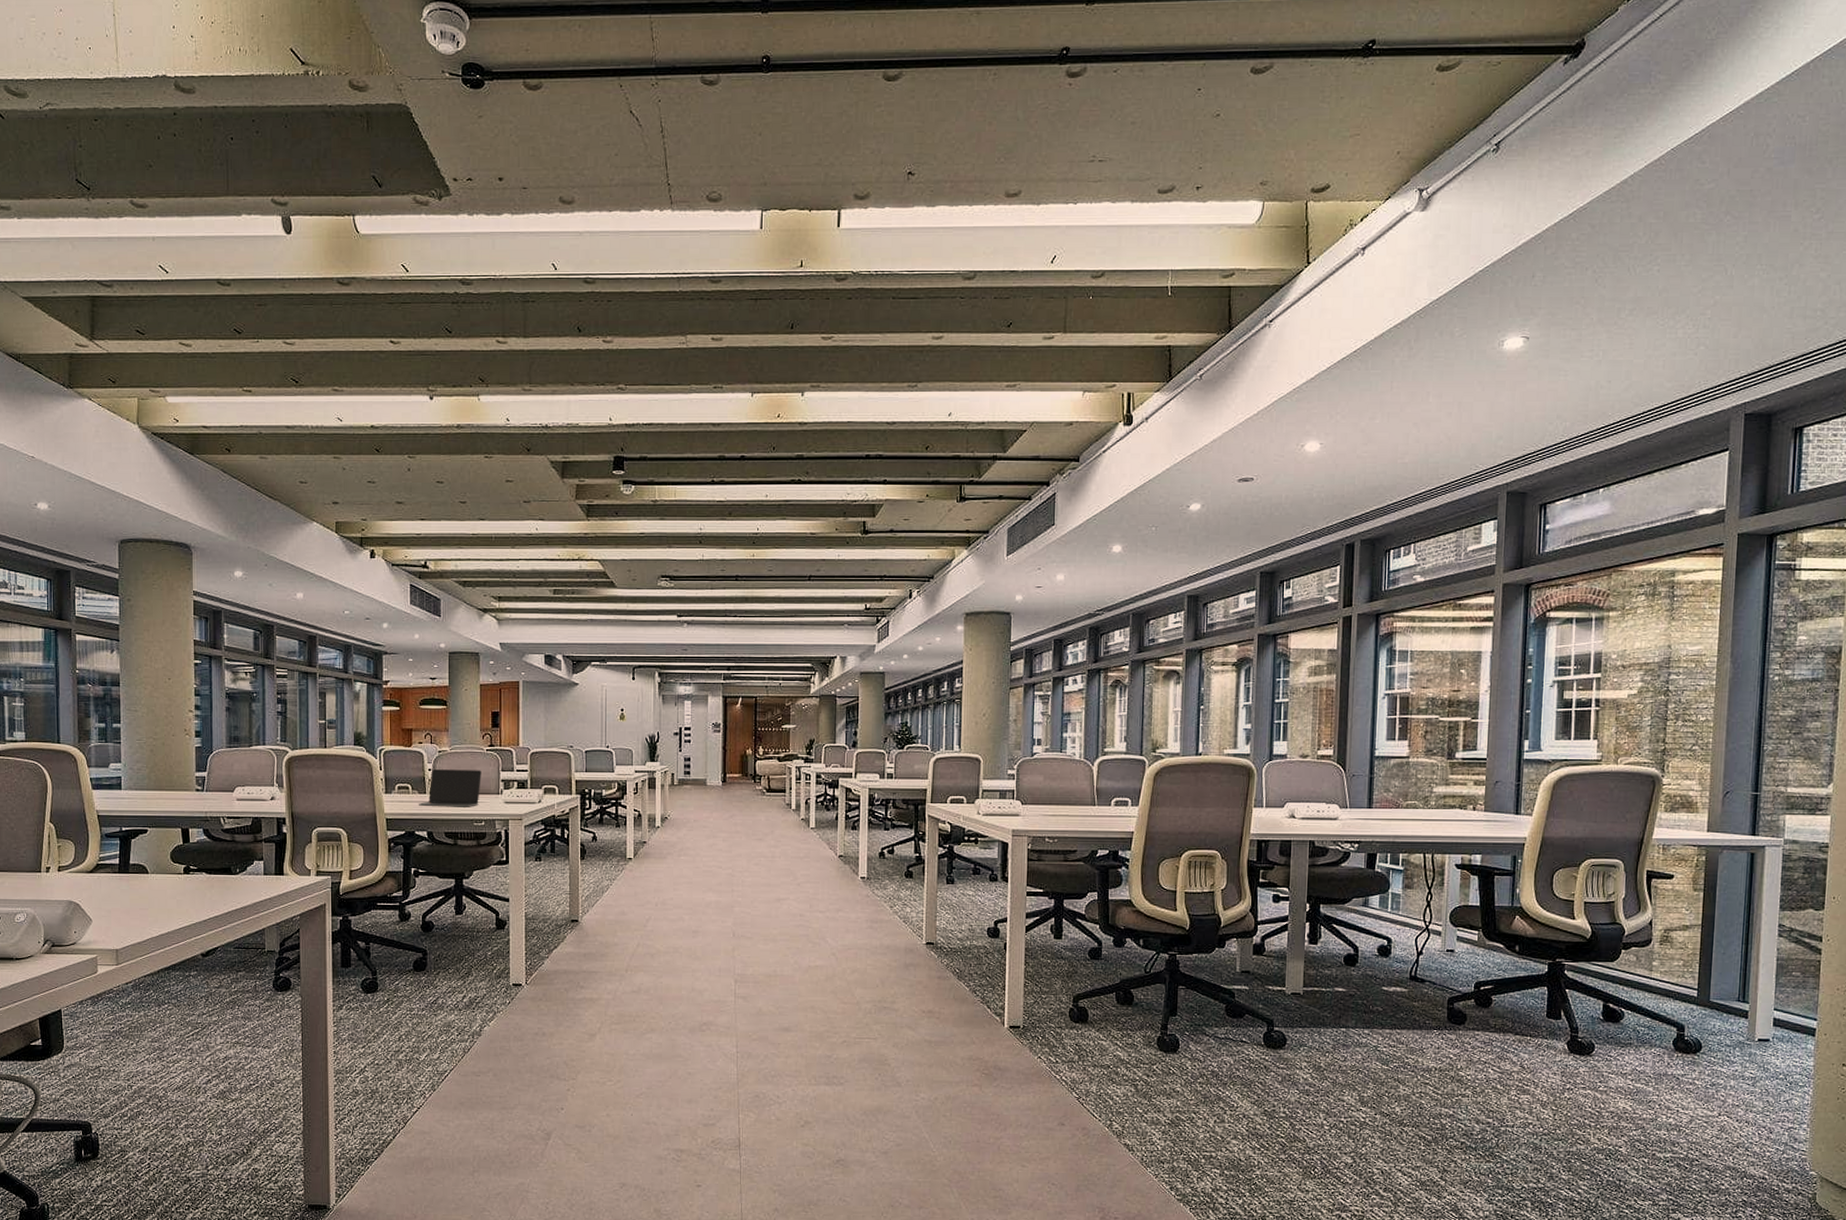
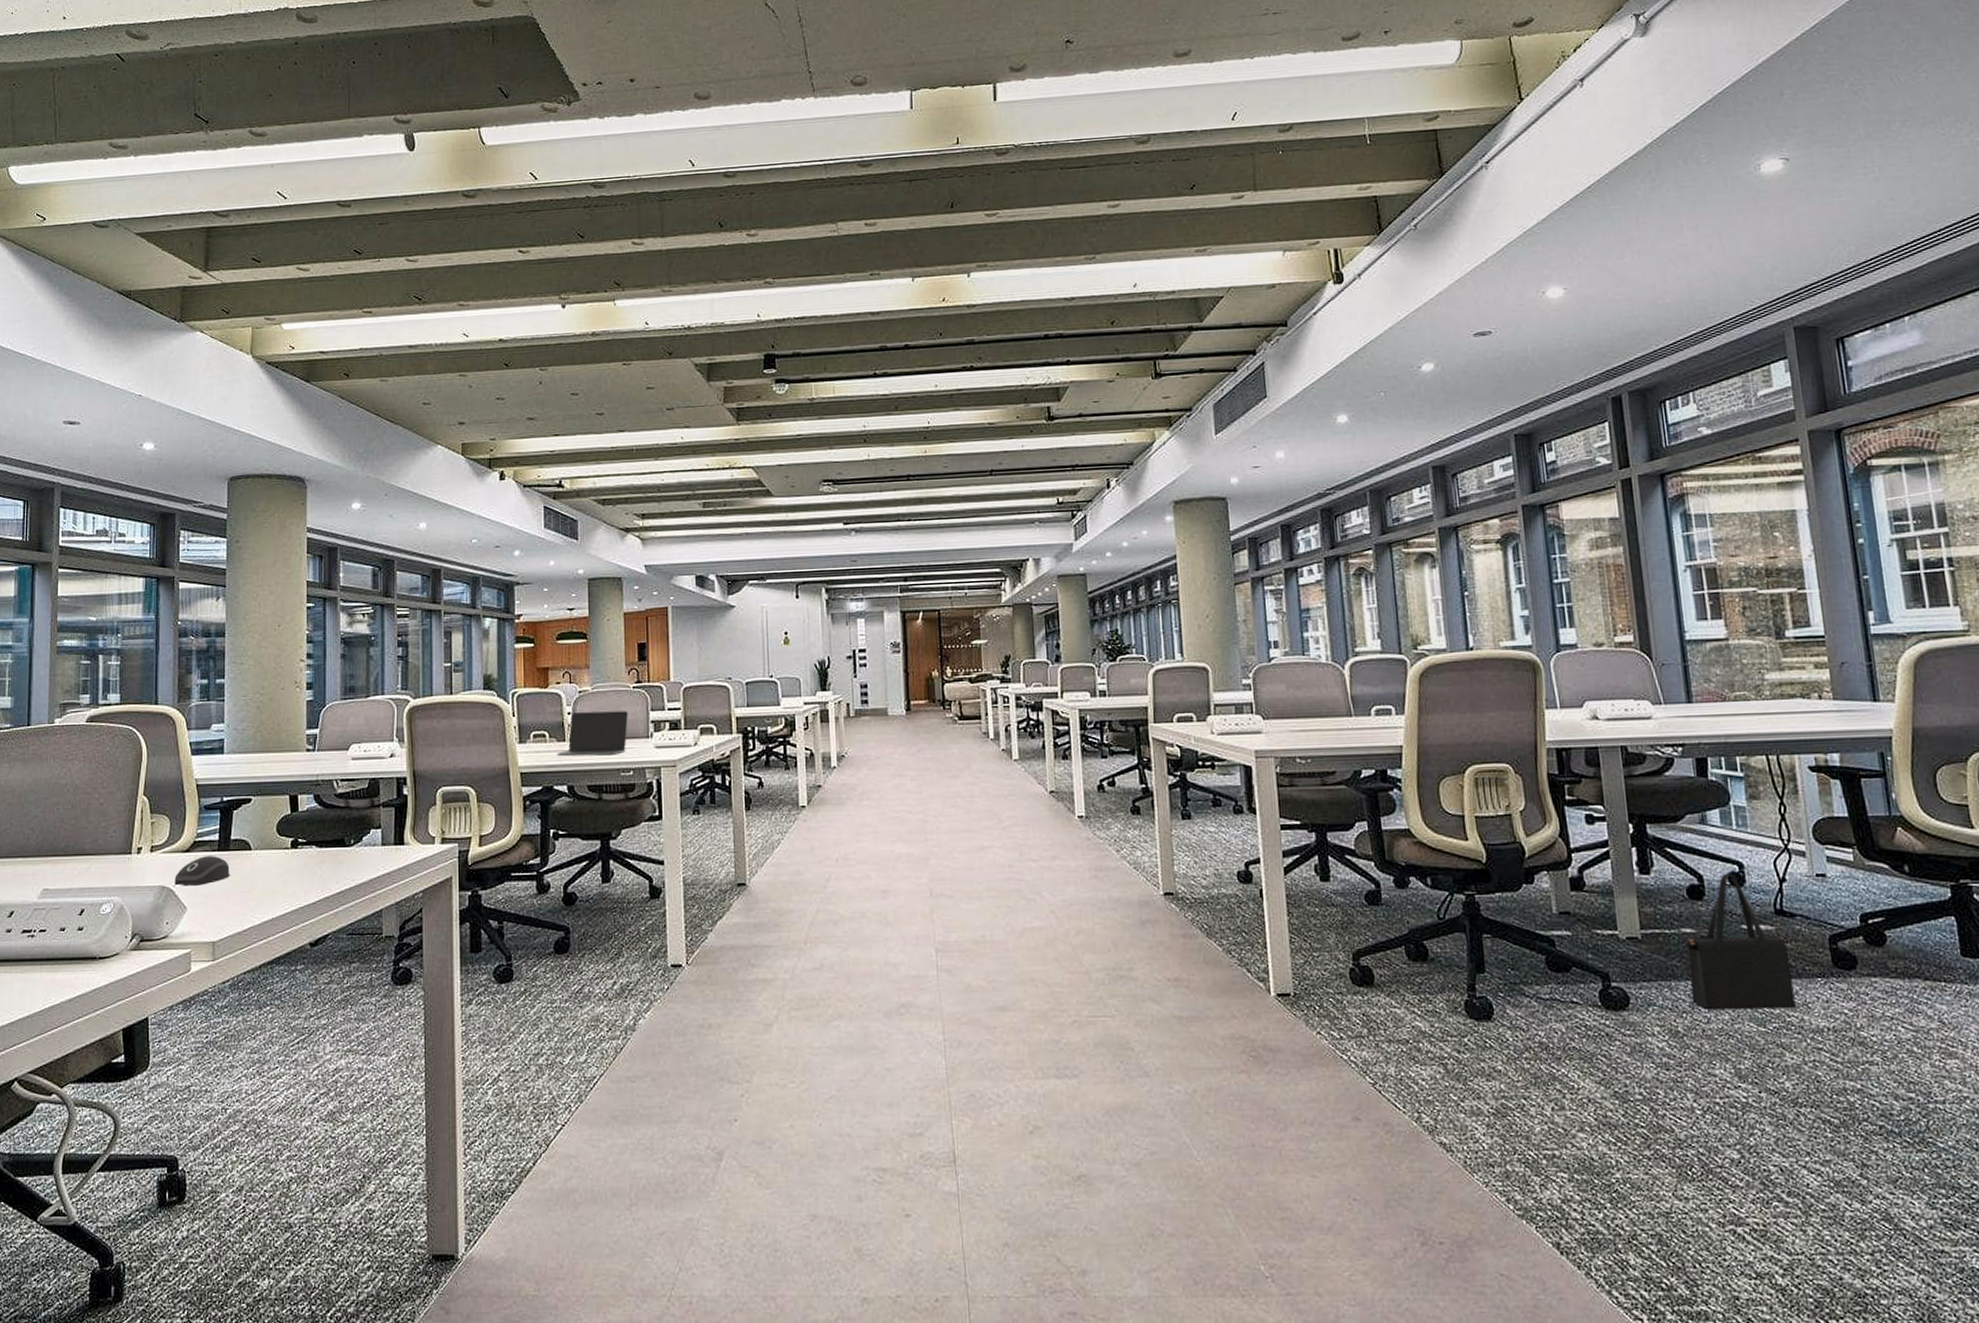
computer mouse: none [80,877,130,901] -> present [174,856,230,886]
tote bag: none [1334,946,1415,1052] -> present [1687,873,1796,1009]

